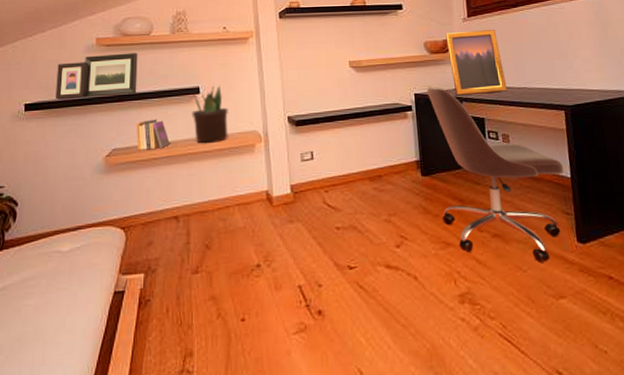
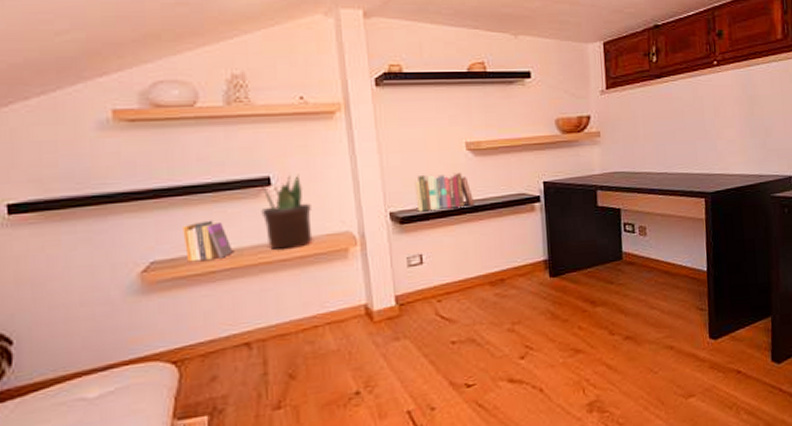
picture frame: present [55,62,88,100] -> none [54,143,105,198]
picture frame: present [85,53,138,98] -> none [97,131,181,194]
books: none [308,85,357,117] -> present [415,172,475,212]
office chair: present [426,87,564,262] -> none [557,173,701,363]
picture frame: present [445,30,508,96] -> none [580,105,647,183]

